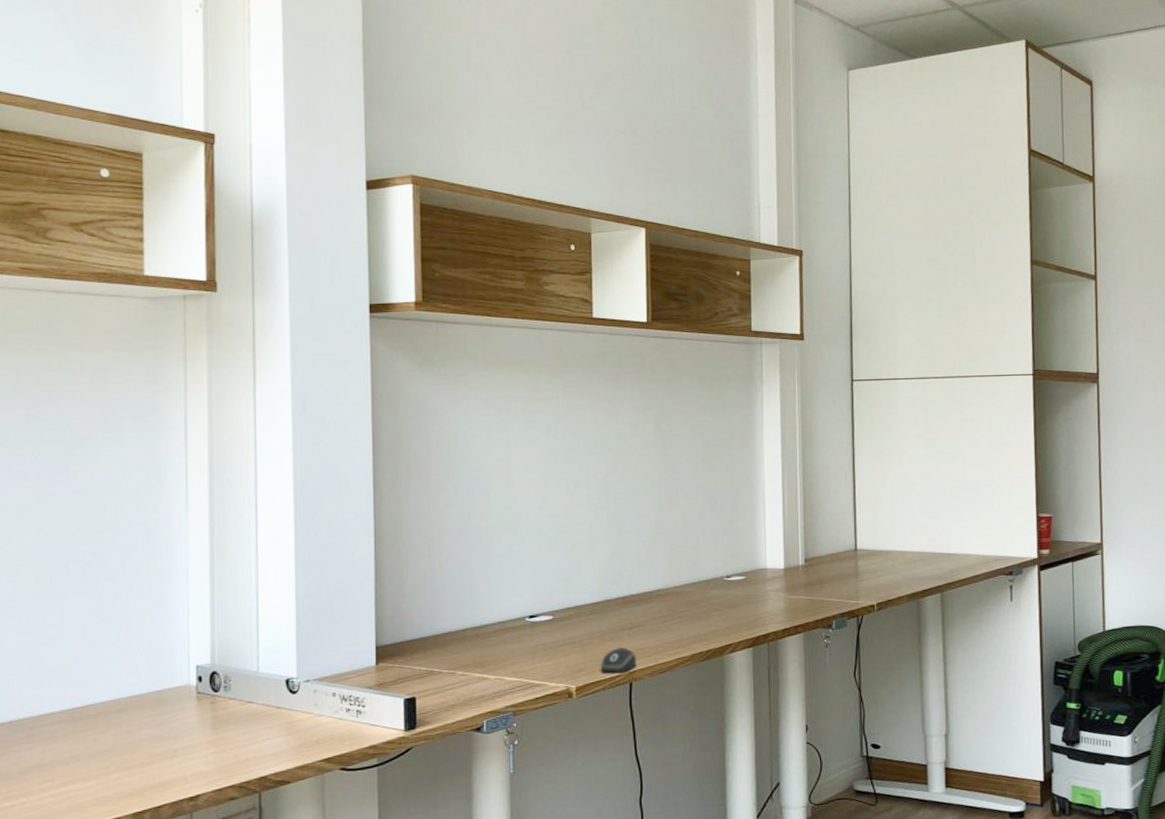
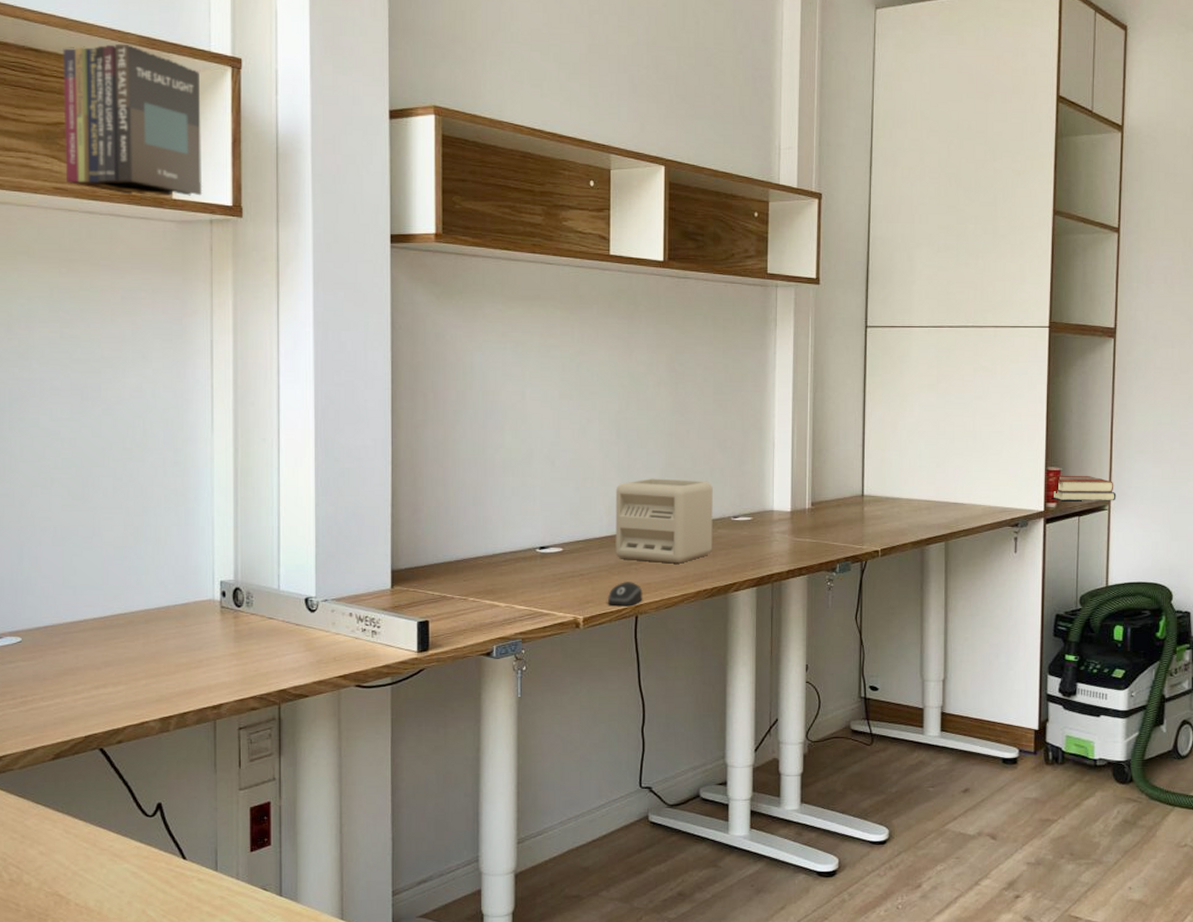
books: none [30,111,176,274] -> present [62,32,203,197]
desk organizer: none [605,540,706,627] -> present [615,478,713,564]
books: none [1046,520,1109,547] -> present [1054,475,1116,501]

